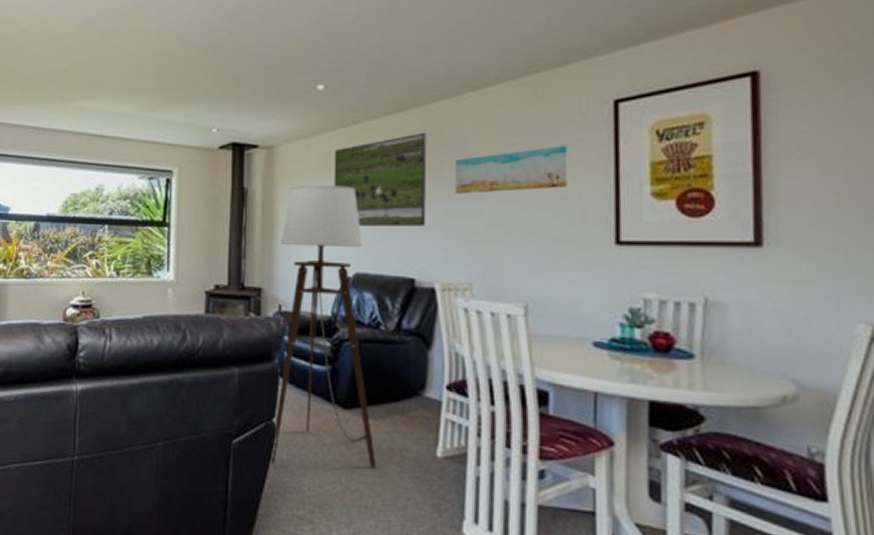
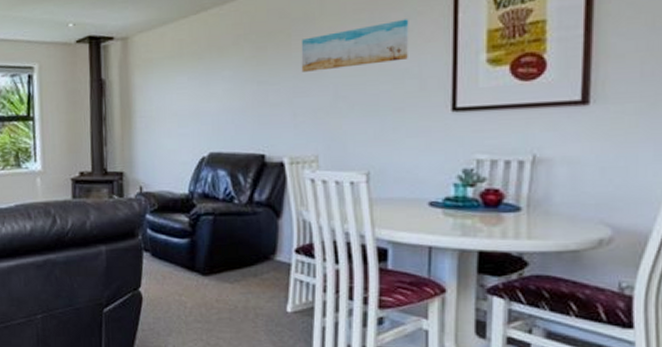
floor lamp: present [269,185,377,468] -> none [137,71,234,327]
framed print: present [334,132,427,226] -> none [186,14,275,109]

